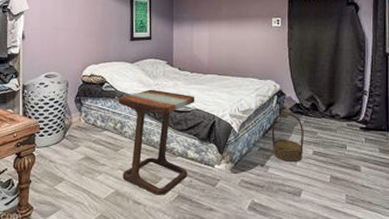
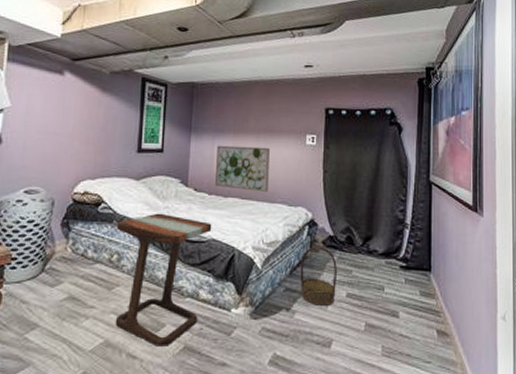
wall art: none [196,31,241,68] -> present [215,145,270,192]

